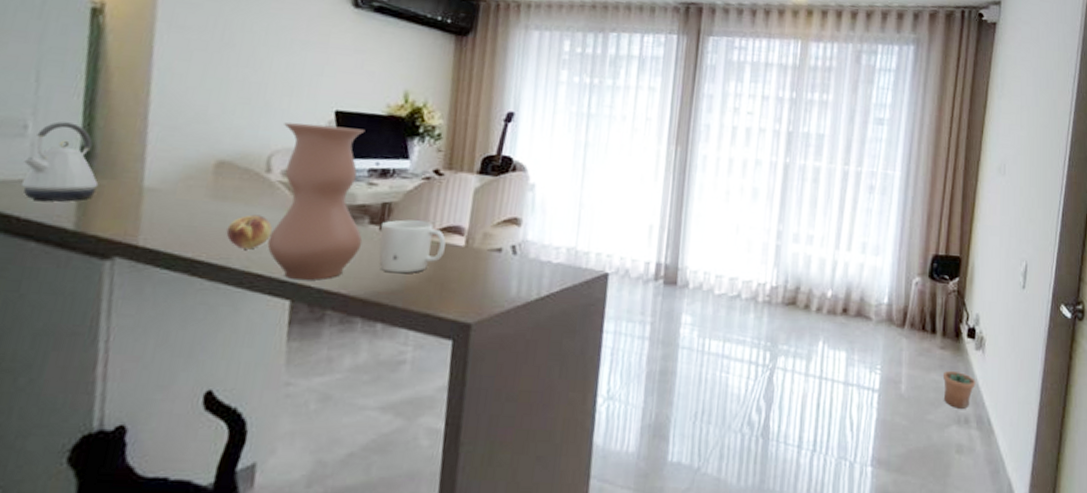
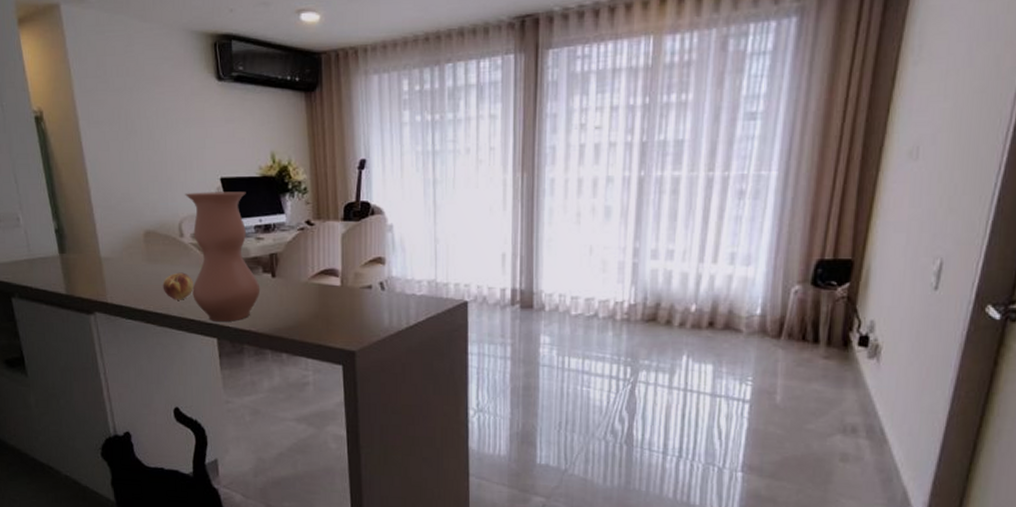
kettle: present [20,121,99,202] -> none [23,212,73,273]
mug: present [379,219,446,274] -> none [271,267,325,313]
planter: present [942,370,976,409] -> none [826,380,867,418]

